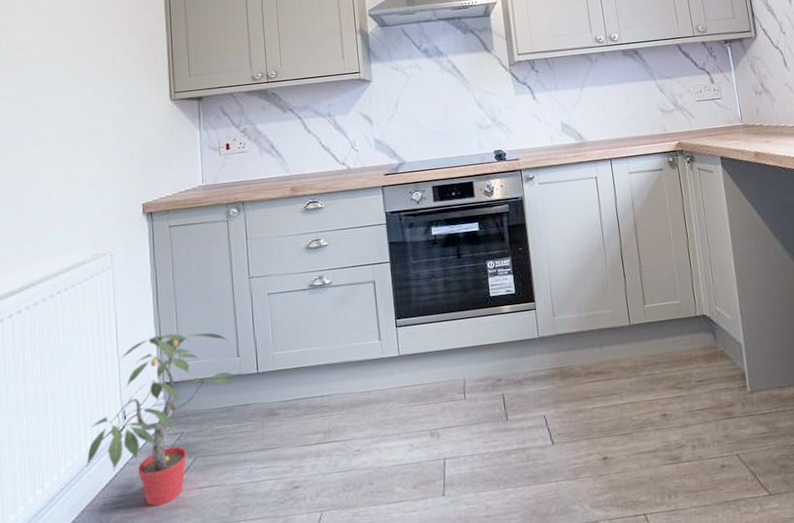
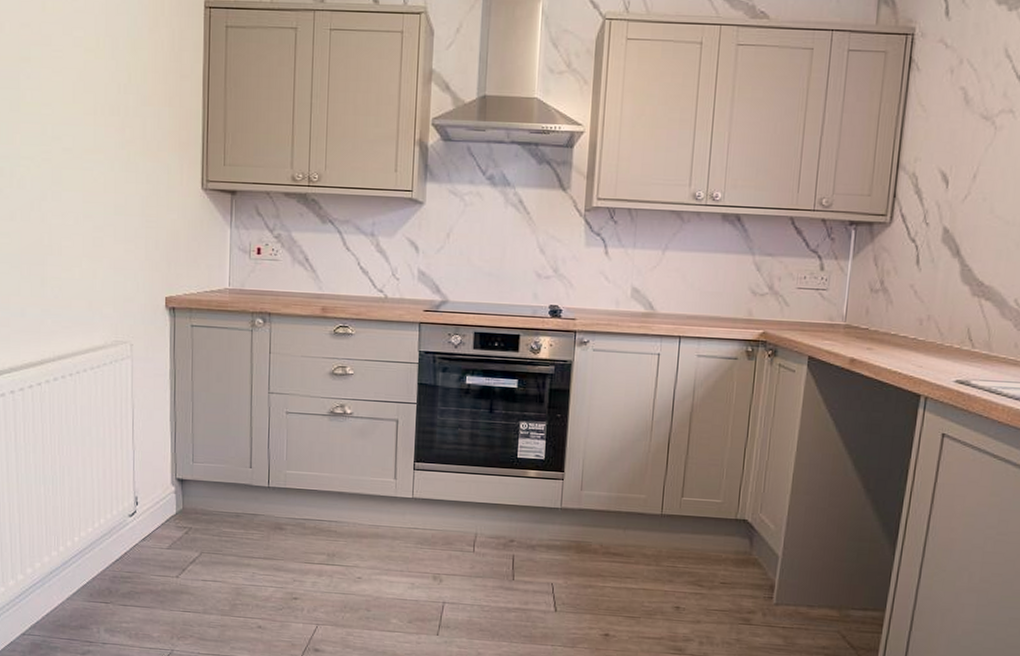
potted plant: present [86,332,236,507] -> none [98,432,246,588]

